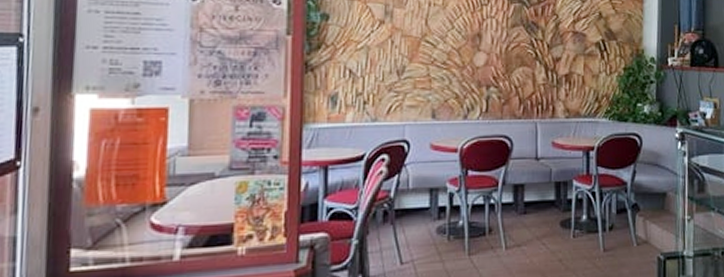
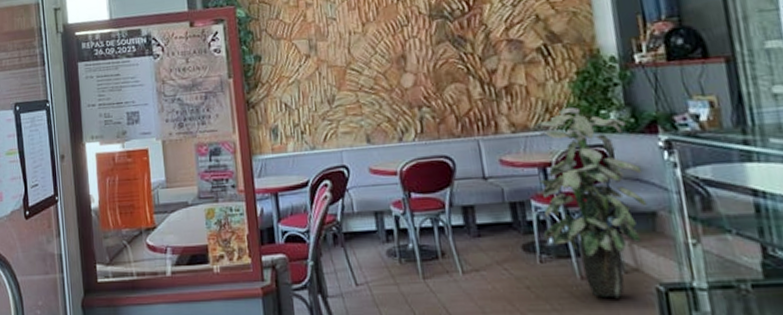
indoor plant: none [579,99,661,267] -> present [535,107,648,298]

